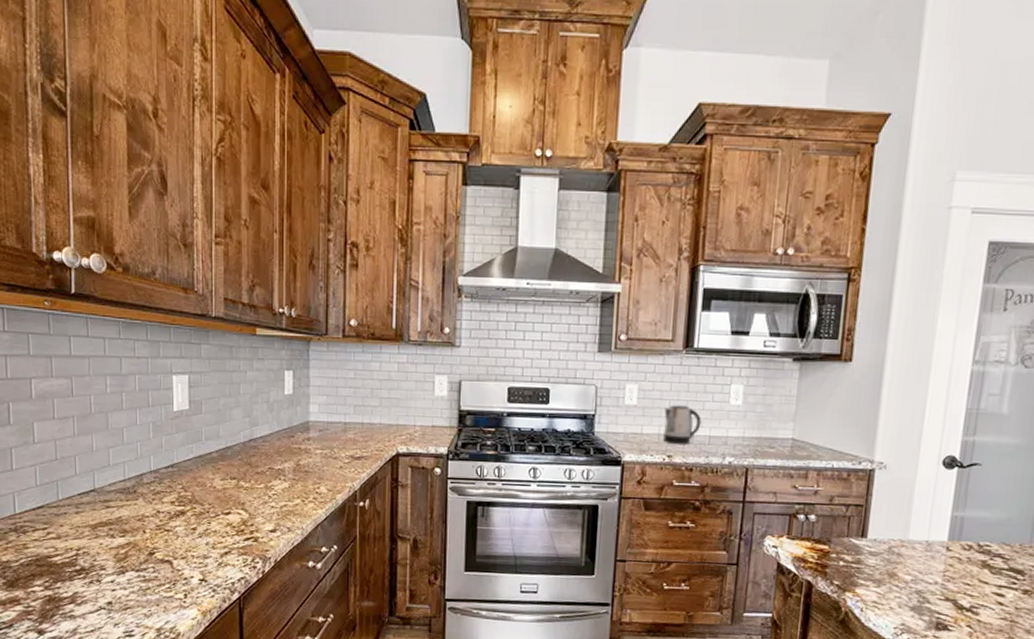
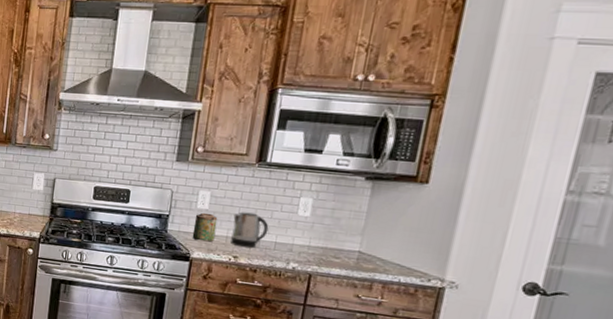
canister: none [622,409,648,442] -> present [192,212,218,242]

